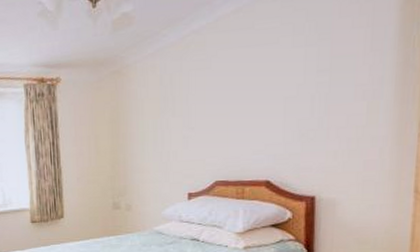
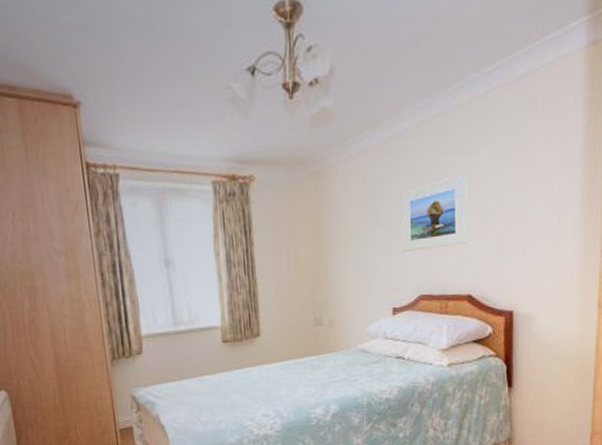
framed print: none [198,65,266,140] -> present [402,175,468,251]

